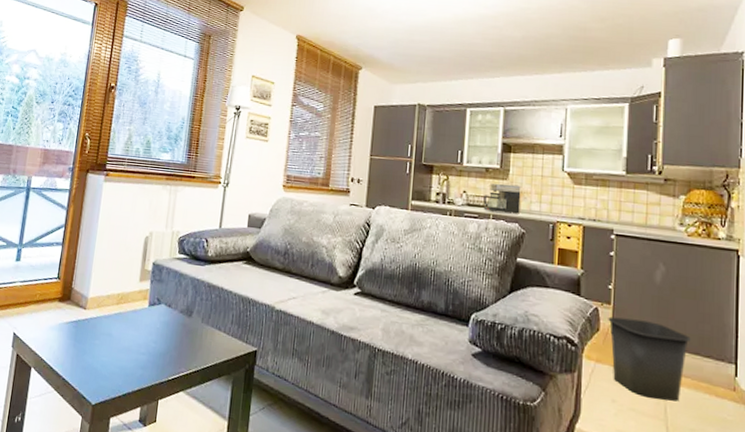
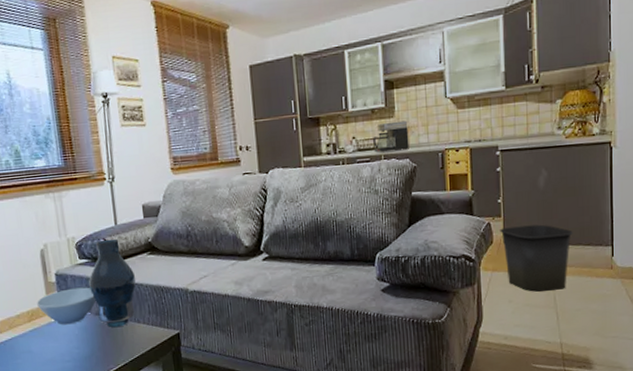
bowl: none [128,280,185,316] -> present [37,287,97,325]
vase: none [180,240,228,331] -> present [88,238,137,328]

